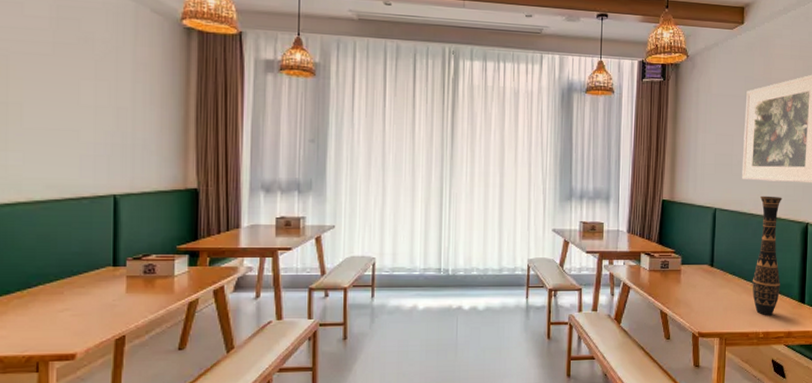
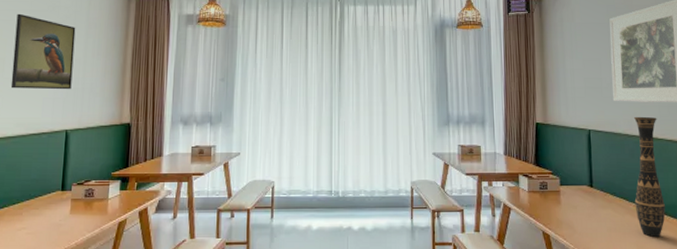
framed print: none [34,45,119,146] -> present [10,13,76,90]

